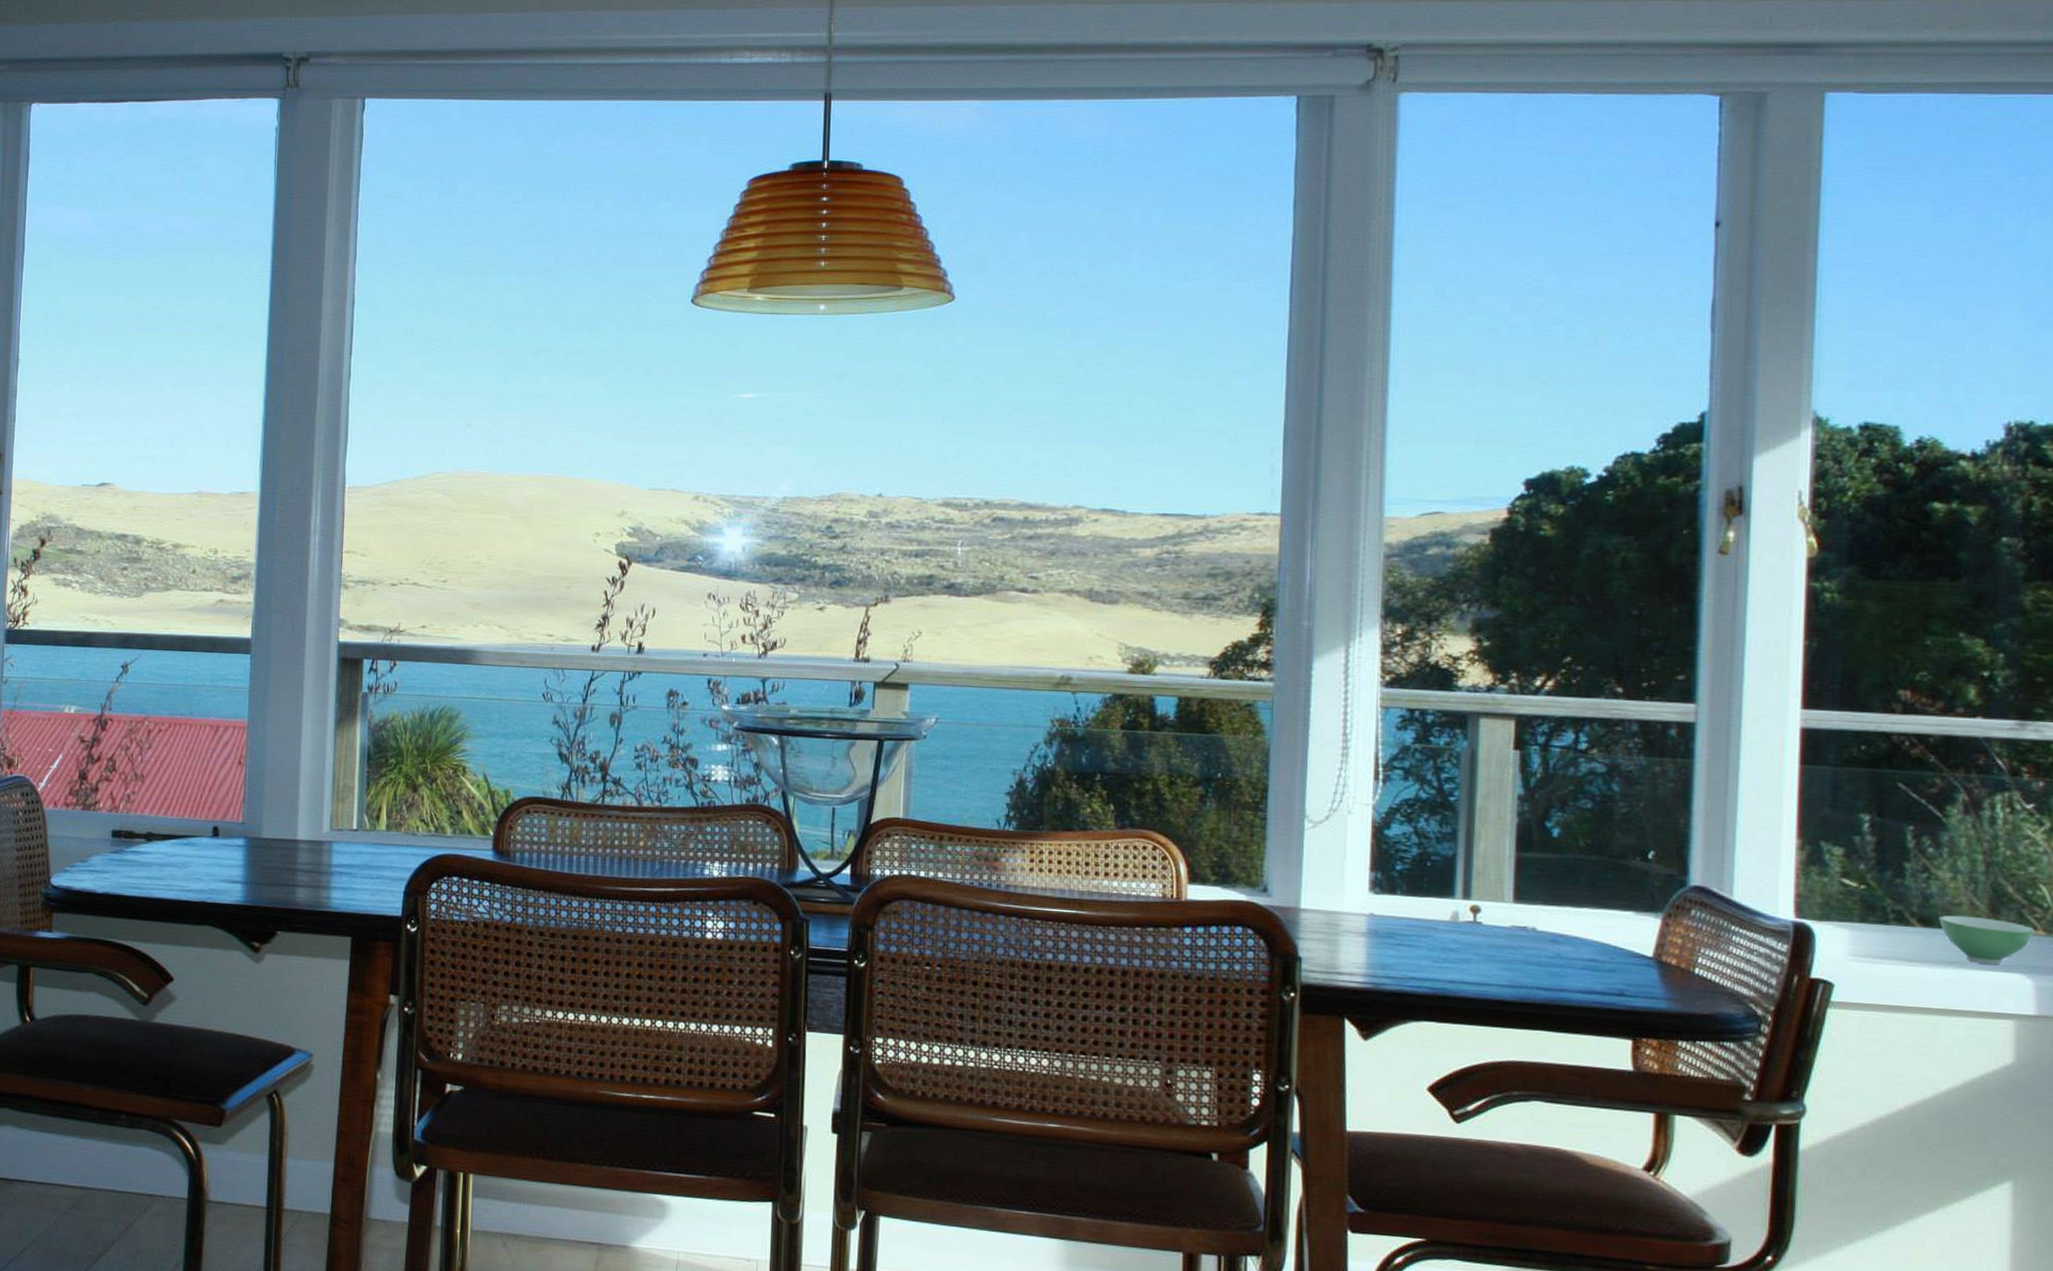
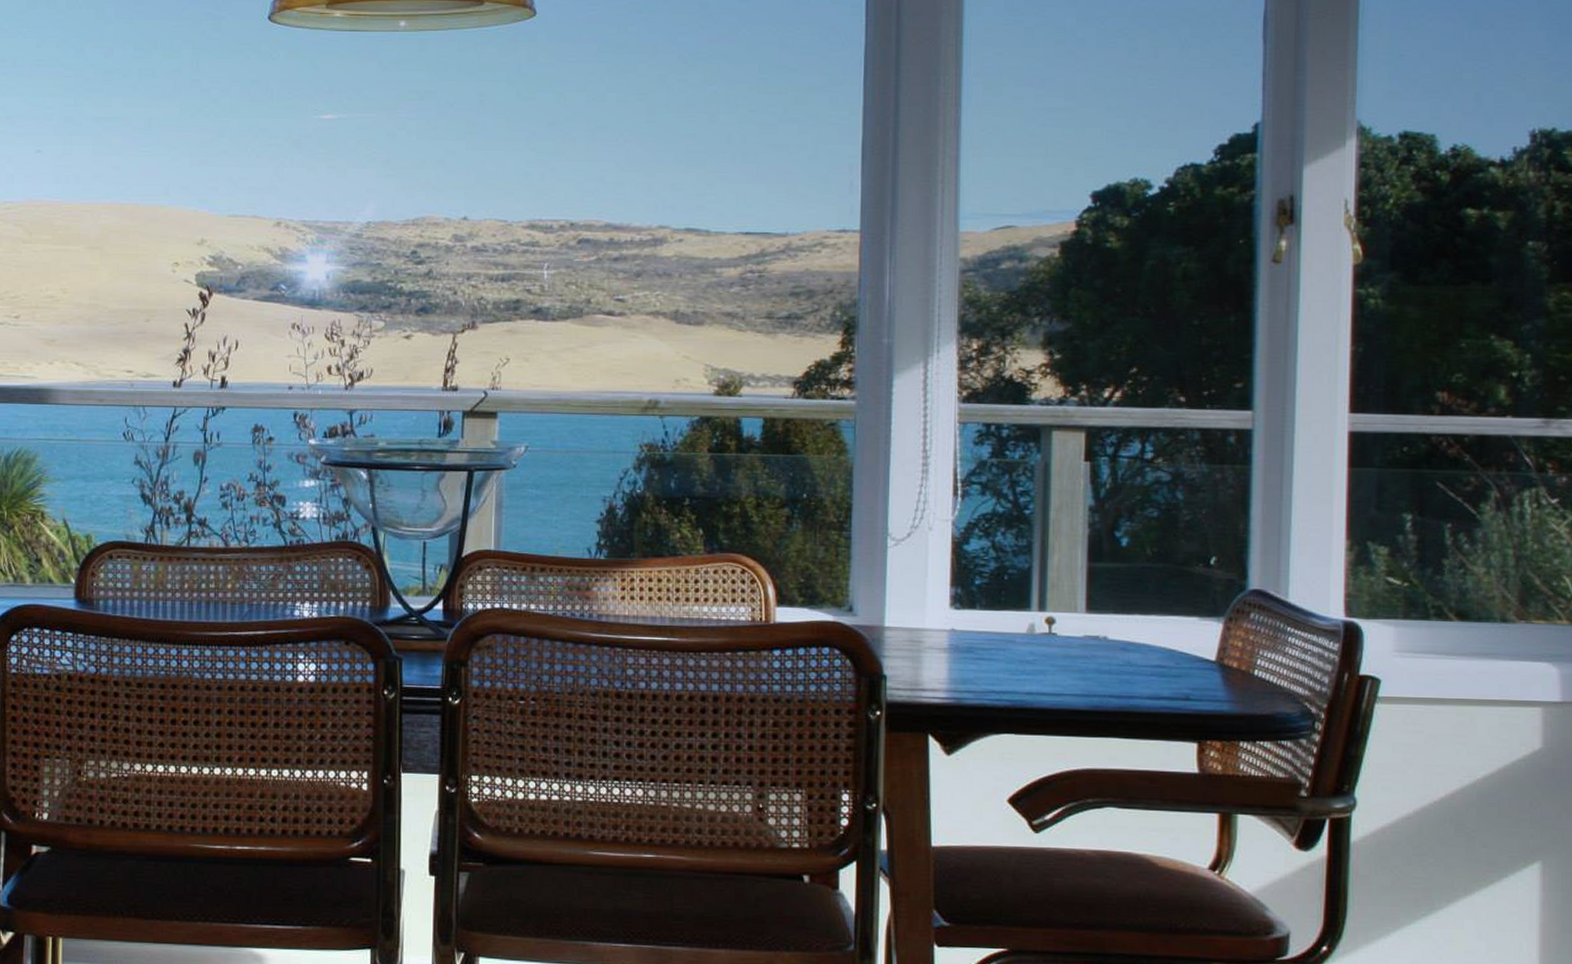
bowl: present [1939,915,2035,966] -> none [1474,608,1560,656]

